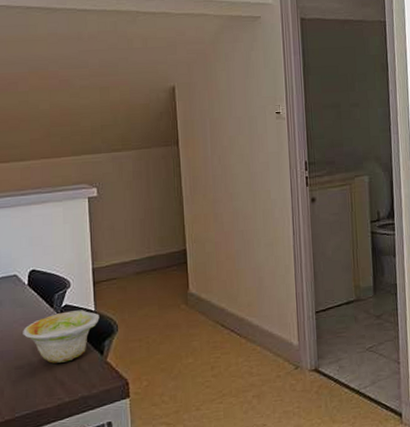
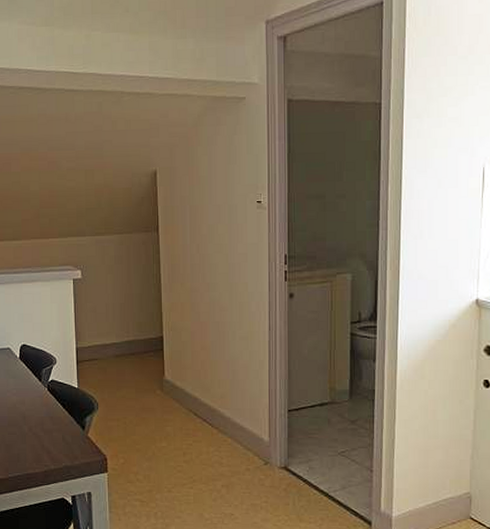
bowl: present [23,310,100,364] -> none [15,386,82,433]

